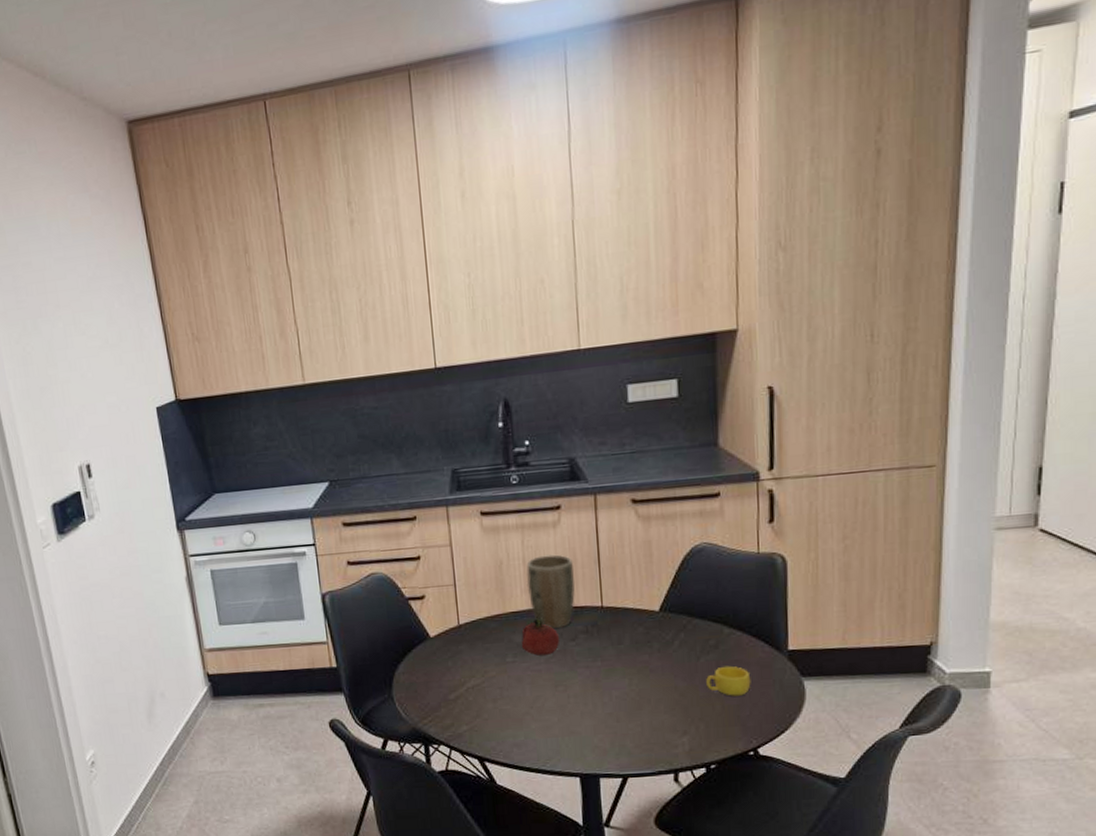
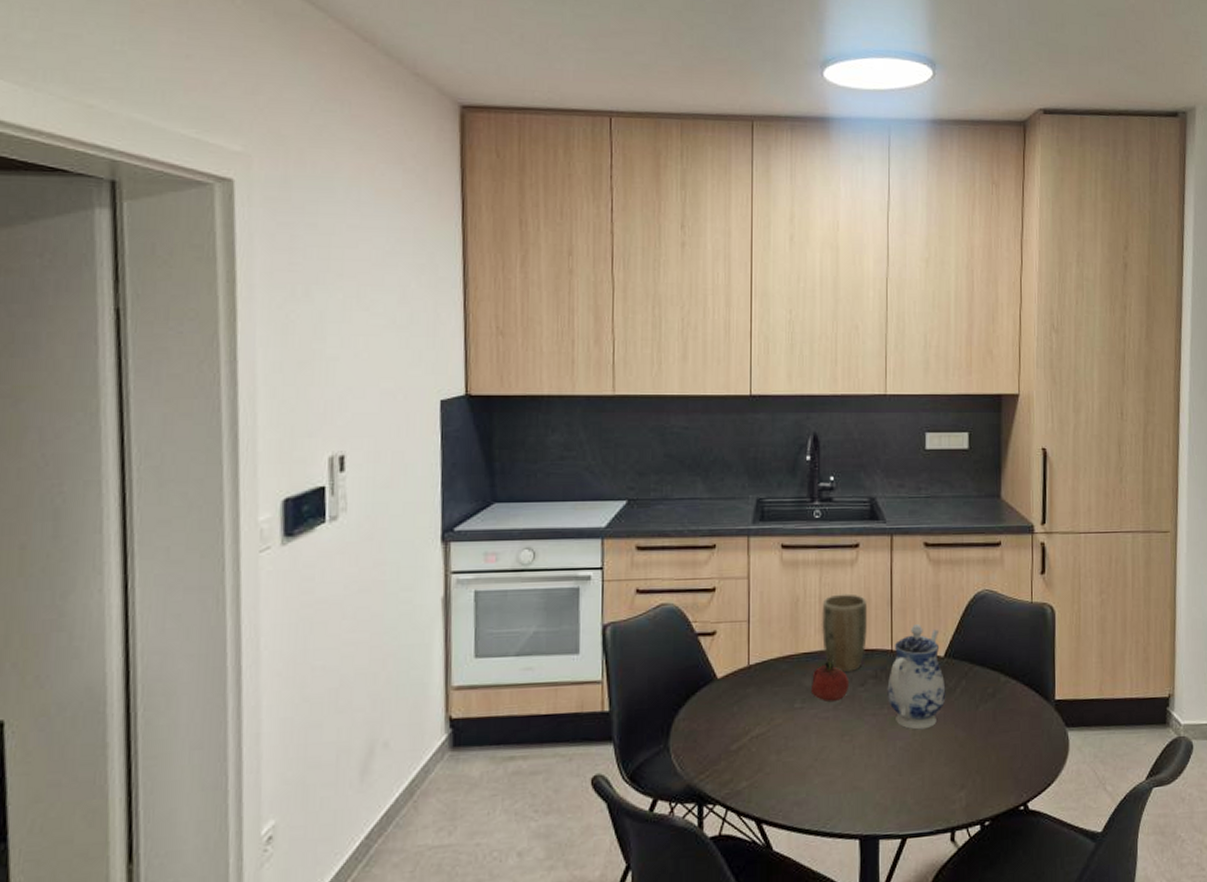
teapot: none [599,581,663,681] -> present [887,624,946,730]
cup: present [706,666,751,696] -> none [984,715,1023,747]

